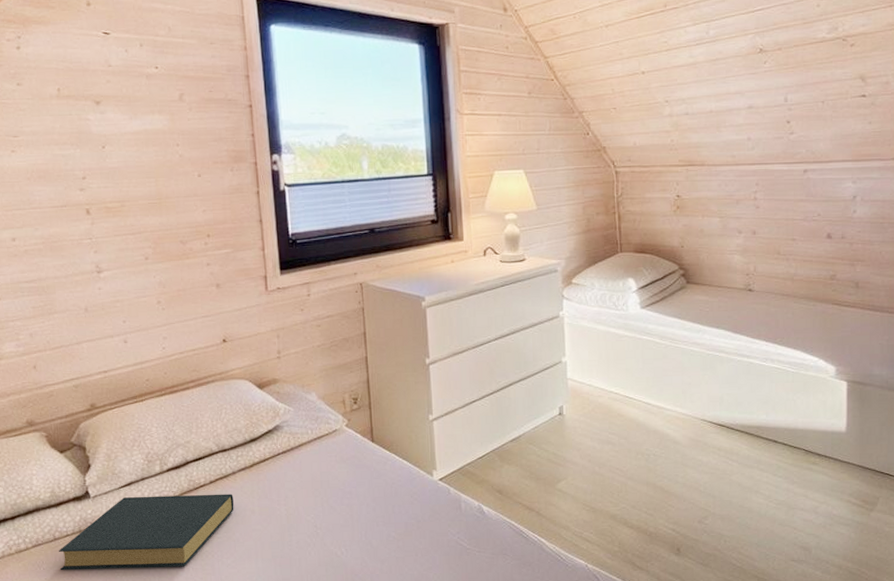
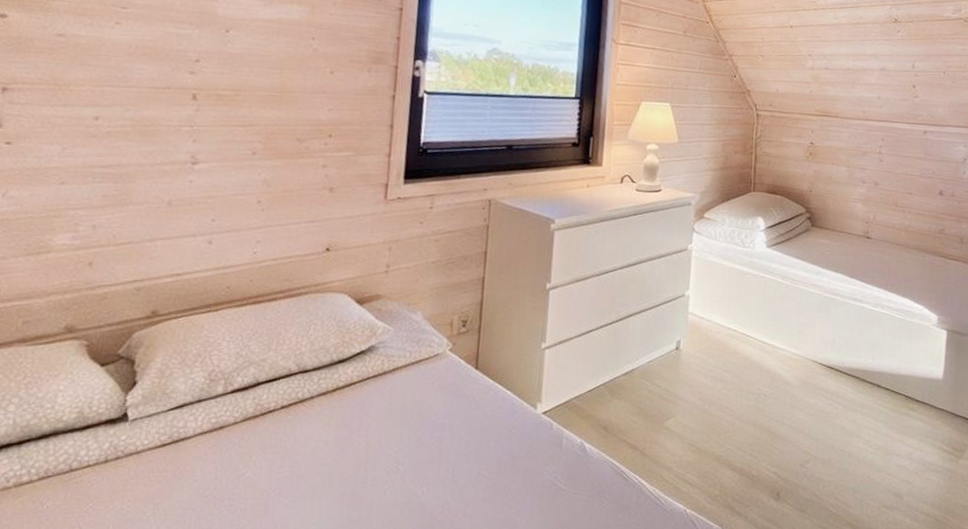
hardback book: present [58,494,234,571] -> none [69,421,307,509]

